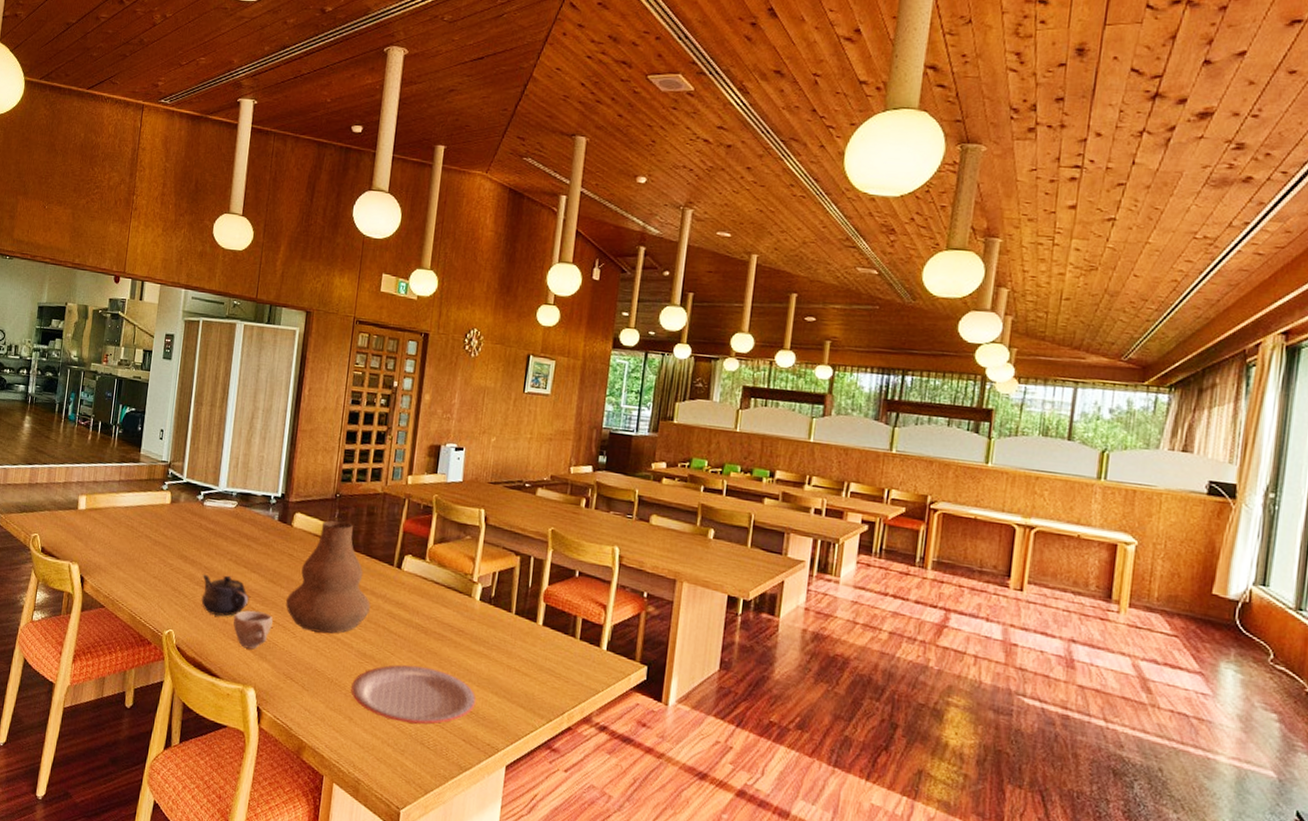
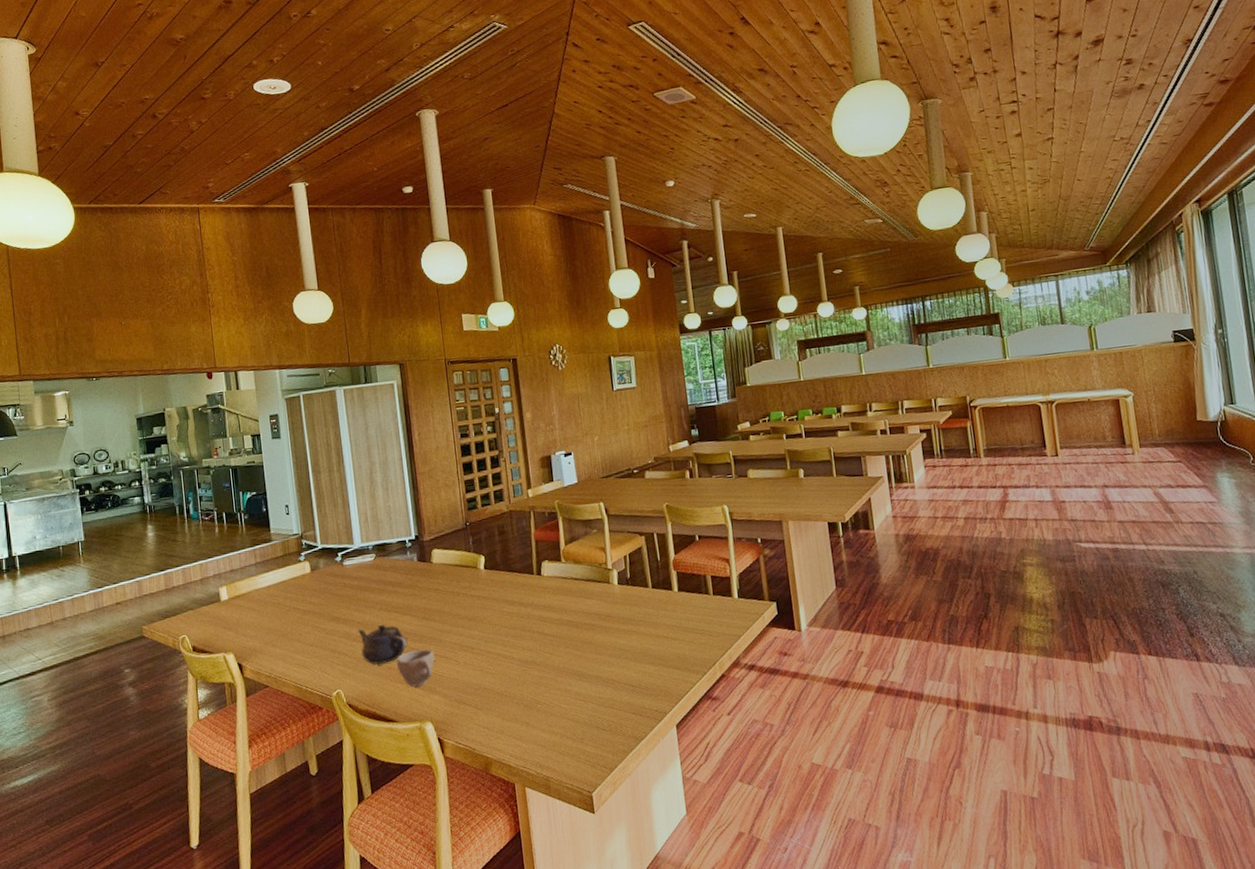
vase: present [286,520,371,634] -> none [442,545,522,654]
plate: present [351,664,477,725] -> none [521,656,637,714]

